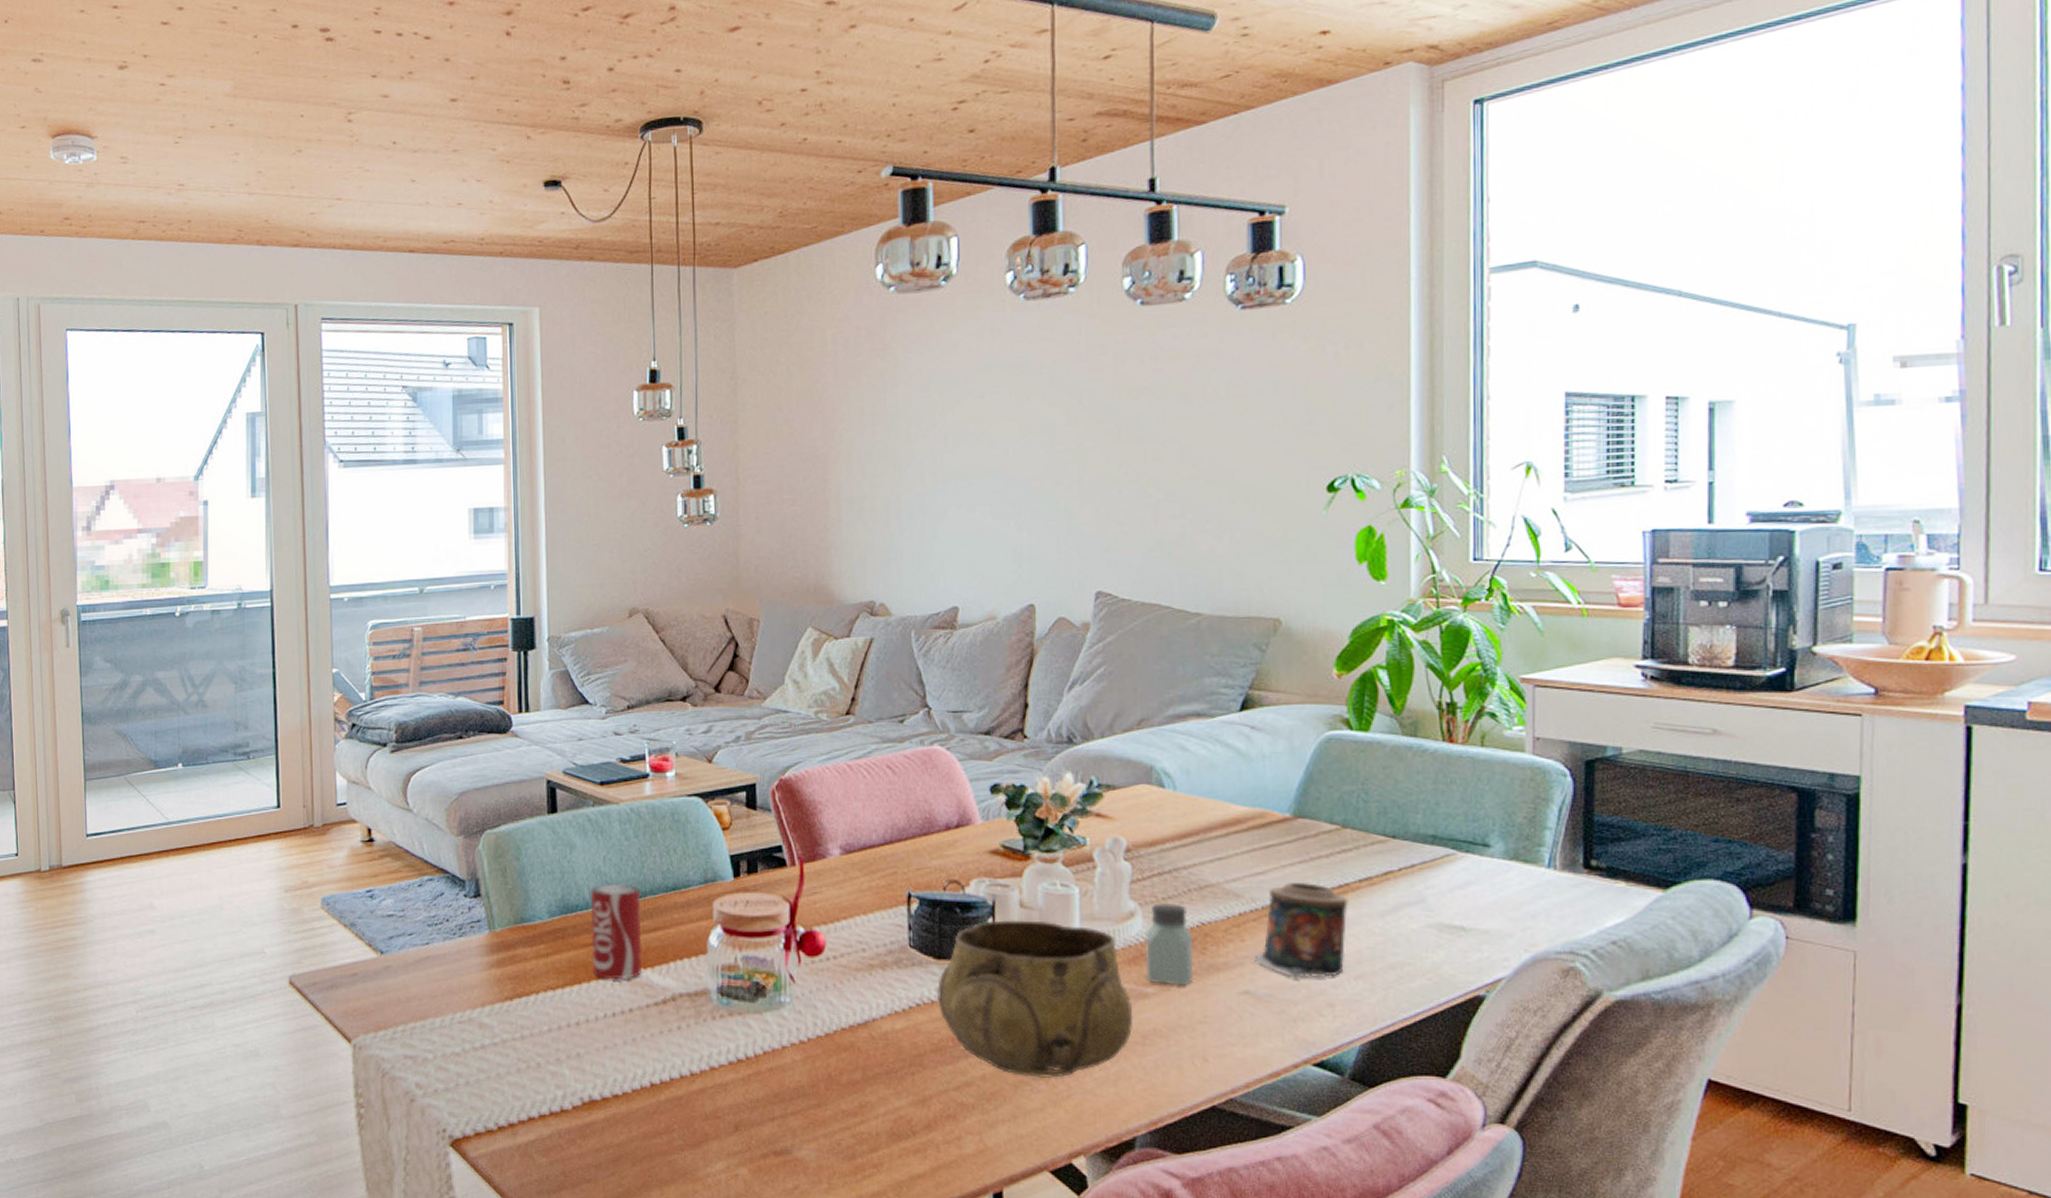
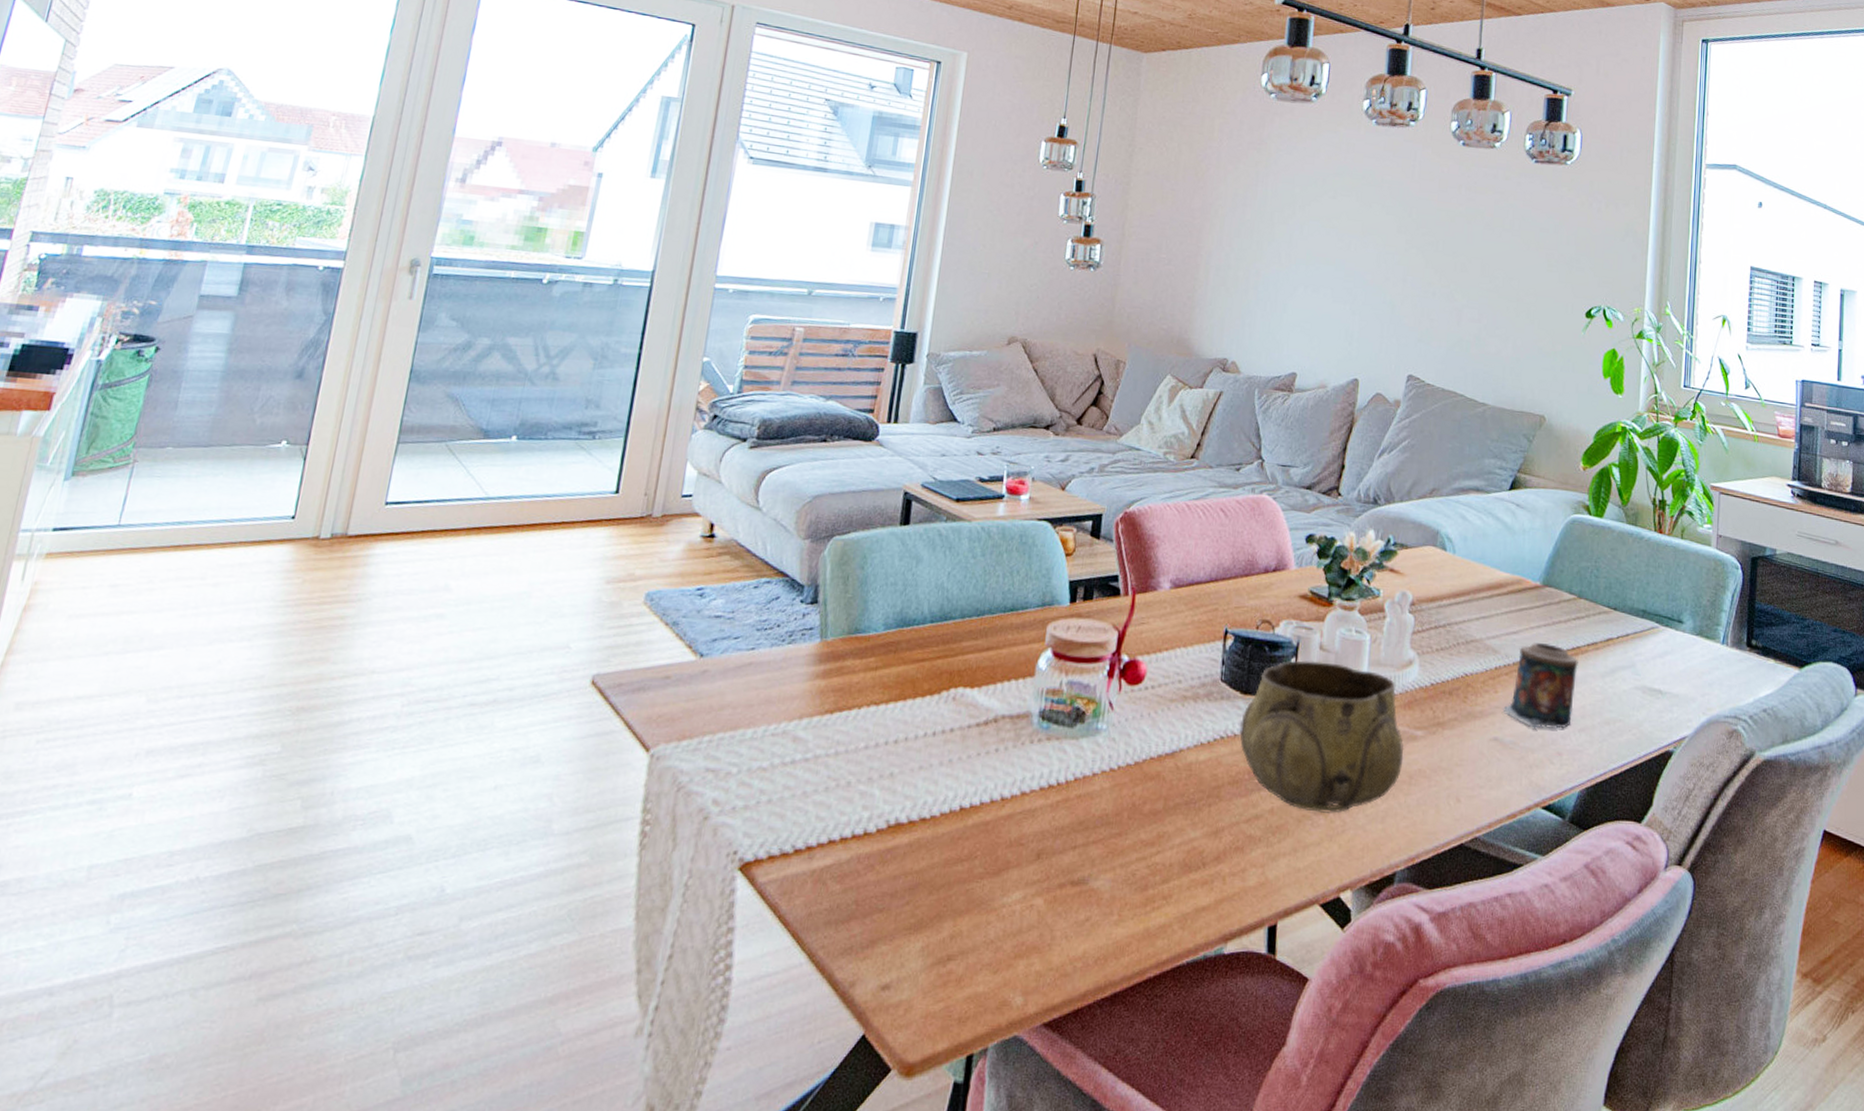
beverage can: present [590,883,643,980] -> none [919,599,979,698]
saltshaker: present [1145,902,1193,986] -> none [1417,653,1457,731]

